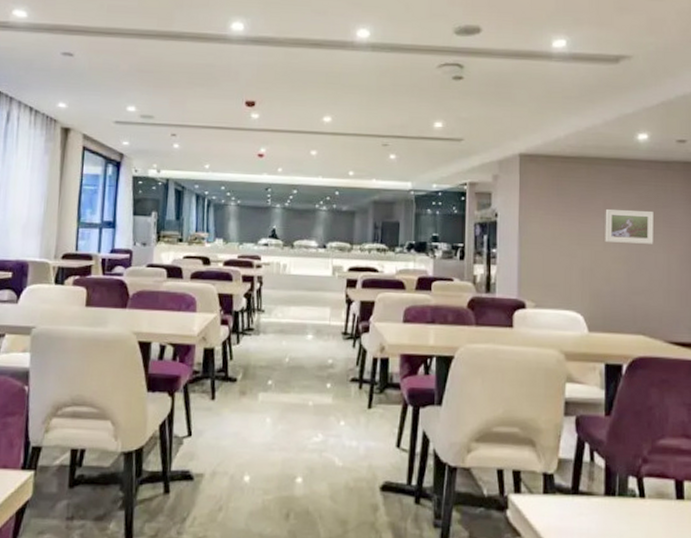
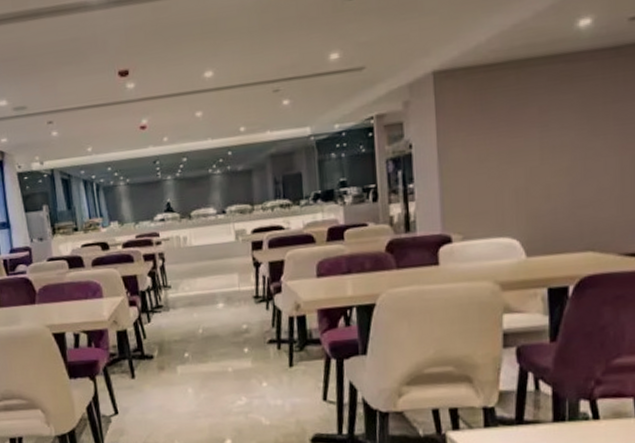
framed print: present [605,209,654,244] -> none [540,109,602,155]

